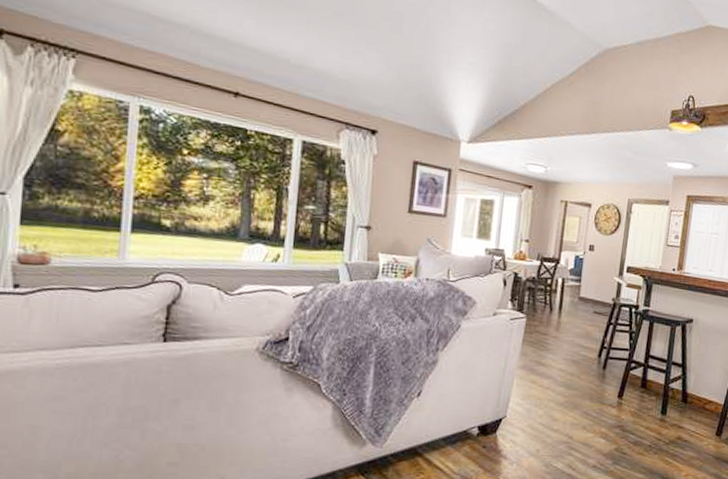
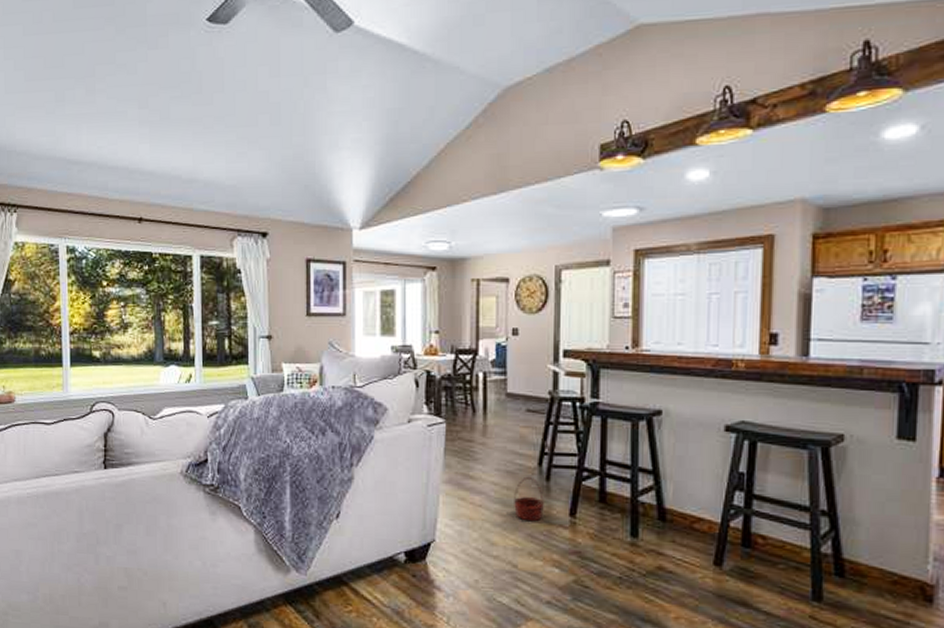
basket: none [575,365,600,402] -> present [514,476,544,522]

